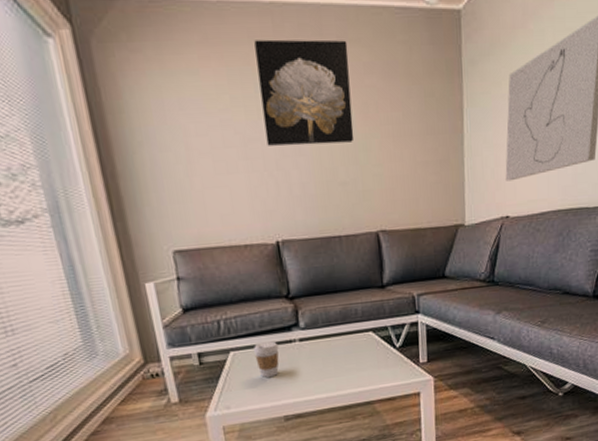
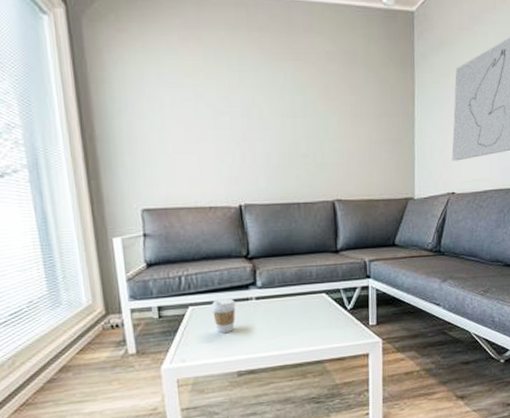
wall art: present [254,39,354,146] -> none [230,27,316,120]

